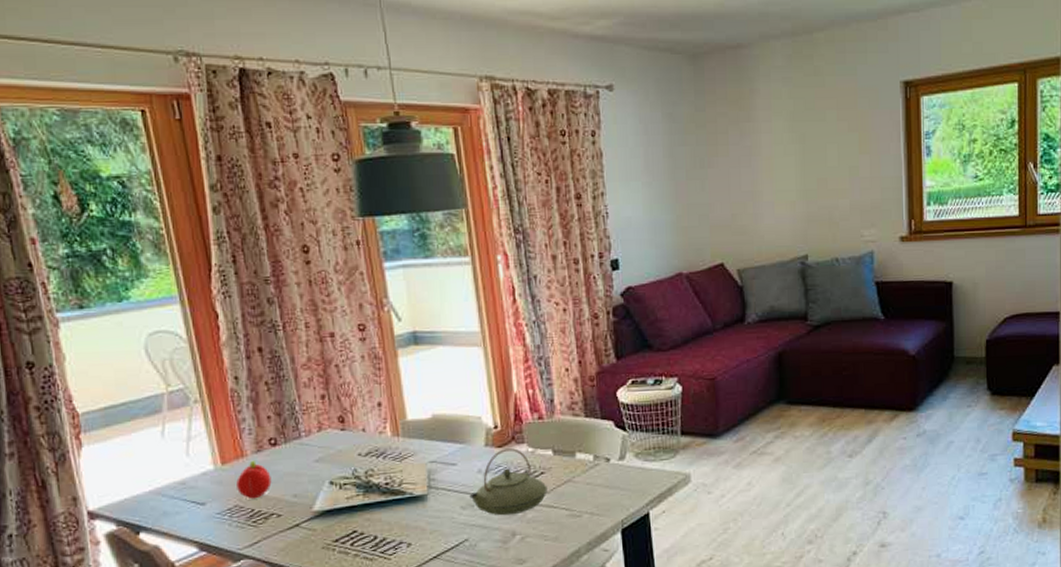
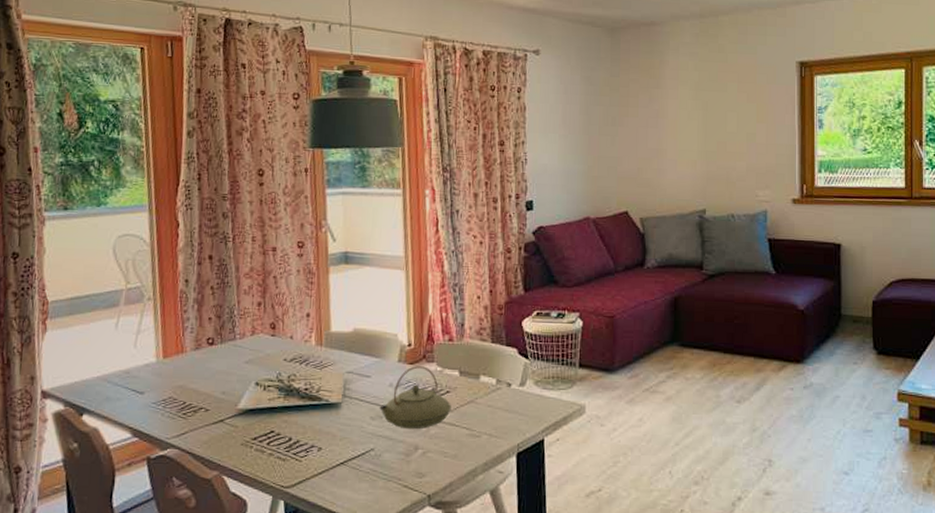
fruit: present [236,460,272,499] -> none [173,357,205,393]

